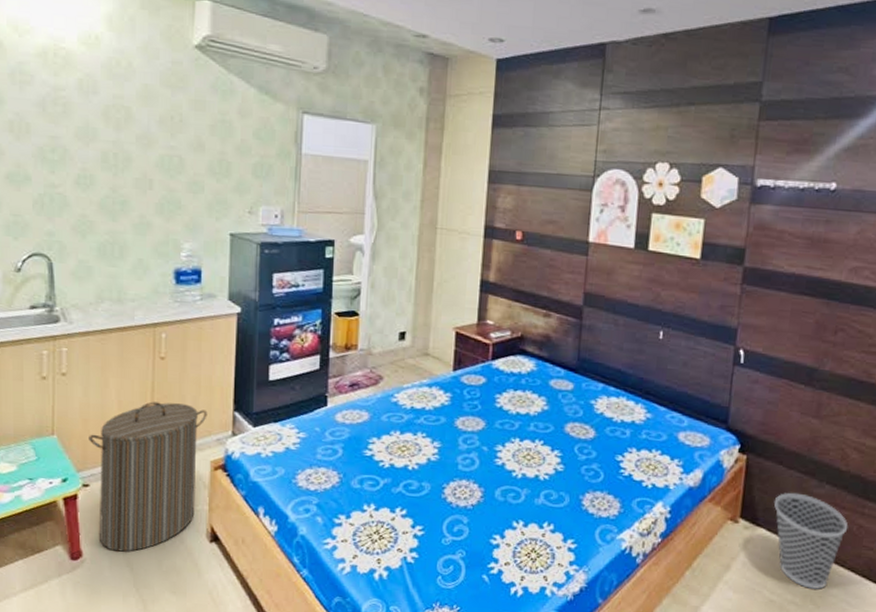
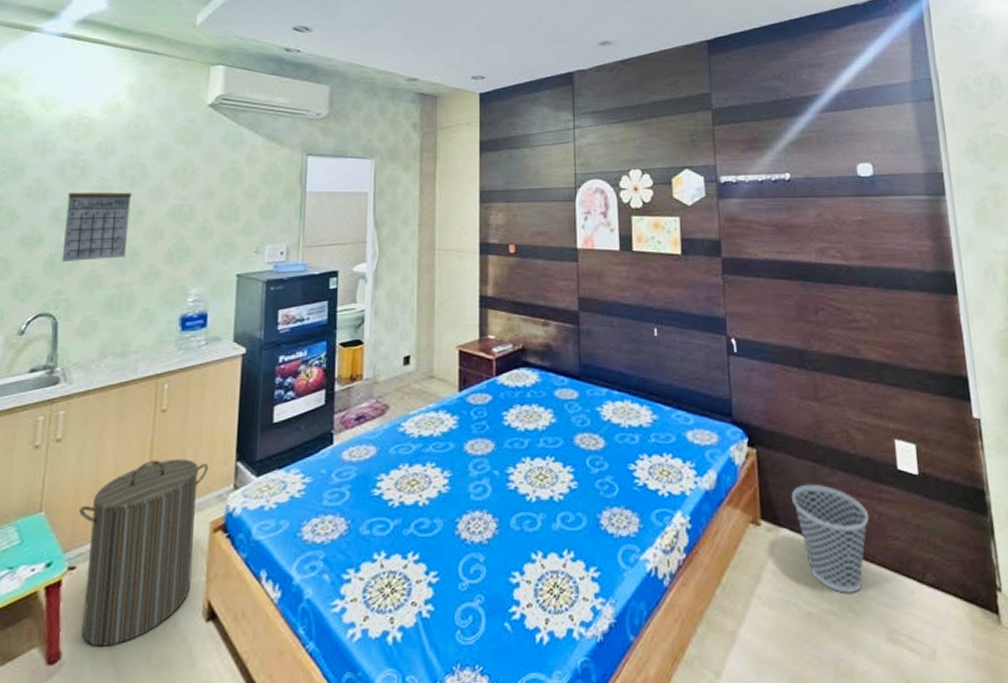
calendar: none [51,118,118,205] -> present [61,178,132,262]

